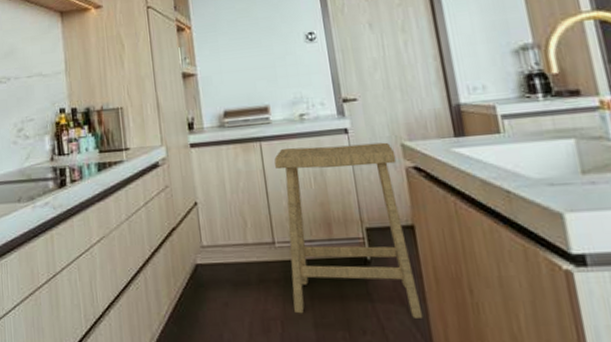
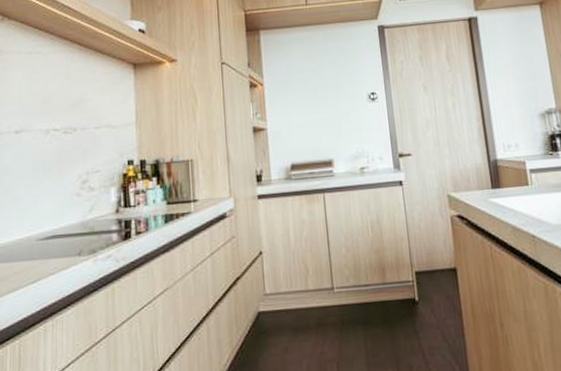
stool: present [274,142,424,318] -> none [336,193,462,355]

